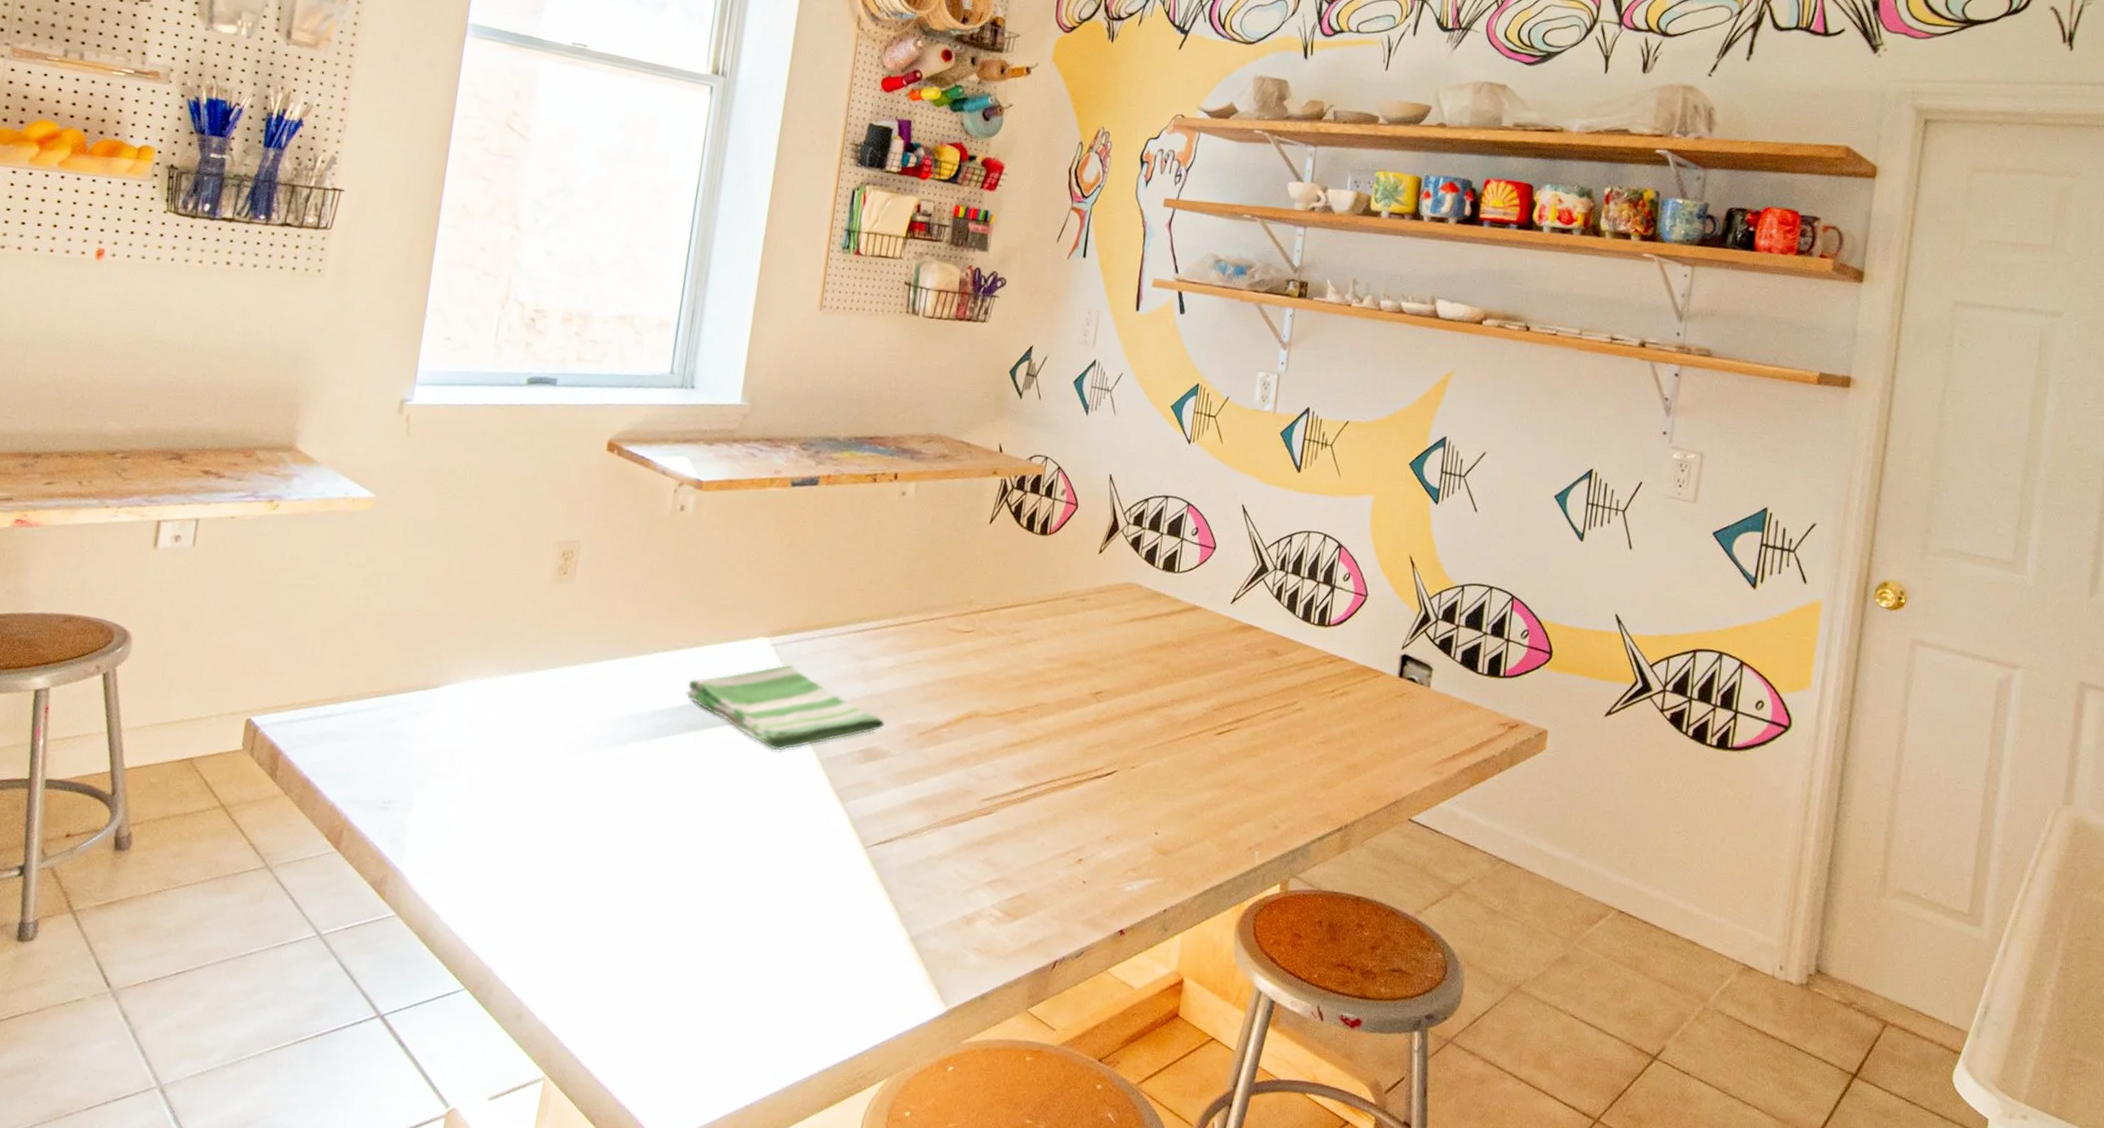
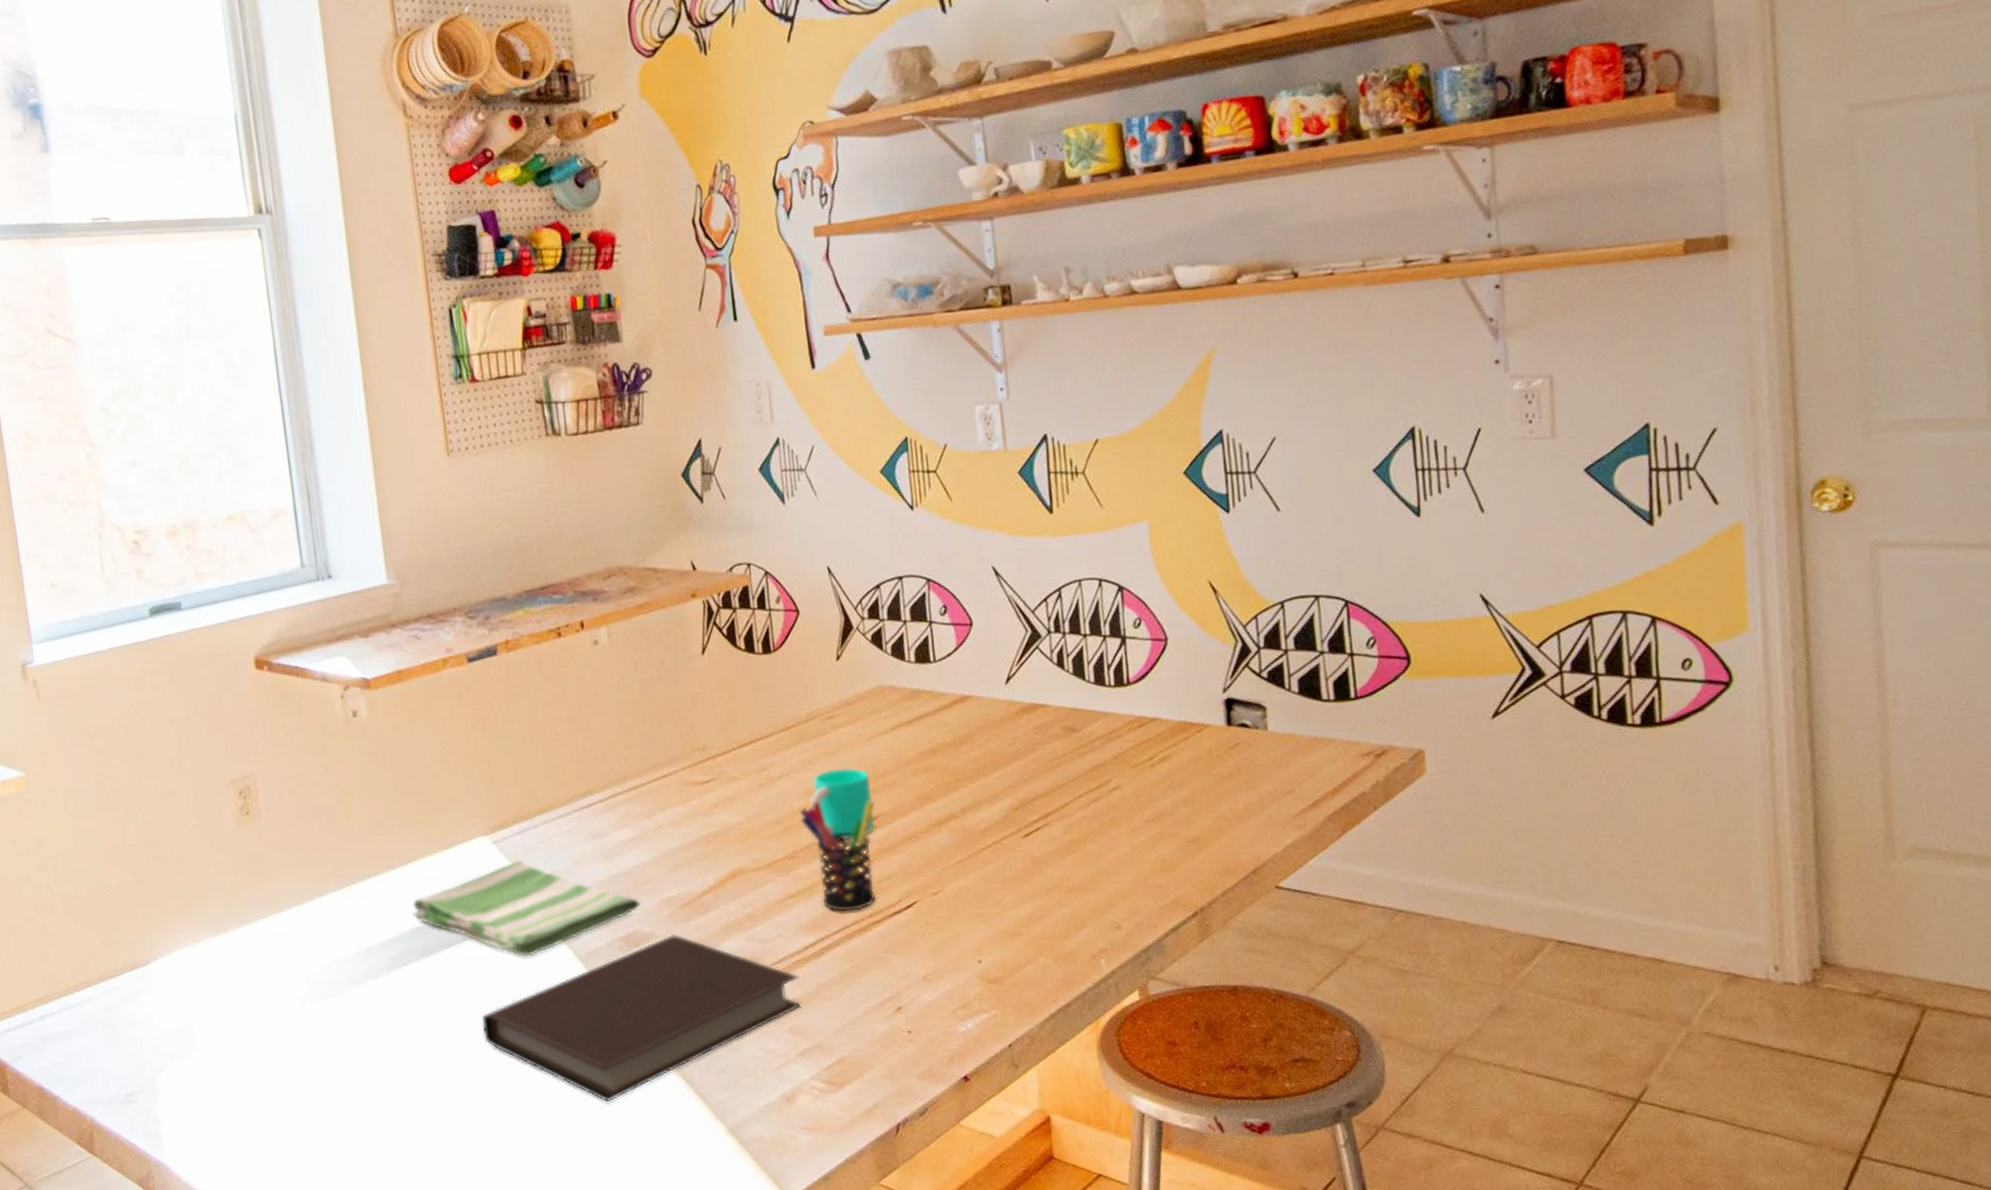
notebook: none [719,757,1003,894] -> present [482,934,802,1103]
pen holder: none [1036,669,1102,769] -> present [799,801,877,911]
cup: none [1048,643,1102,707] -> present [810,767,875,841]

